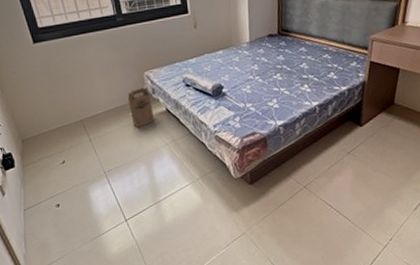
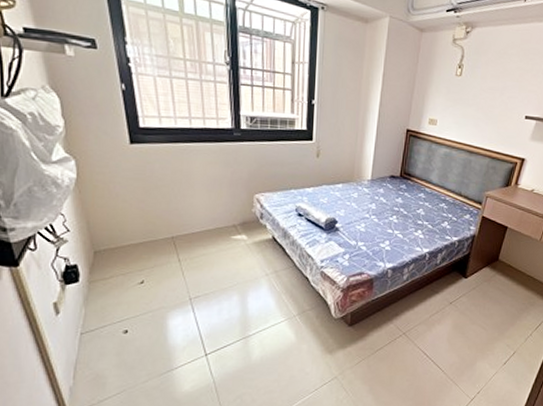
cardboard box: present [127,87,154,128] -> none [231,210,258,253]

